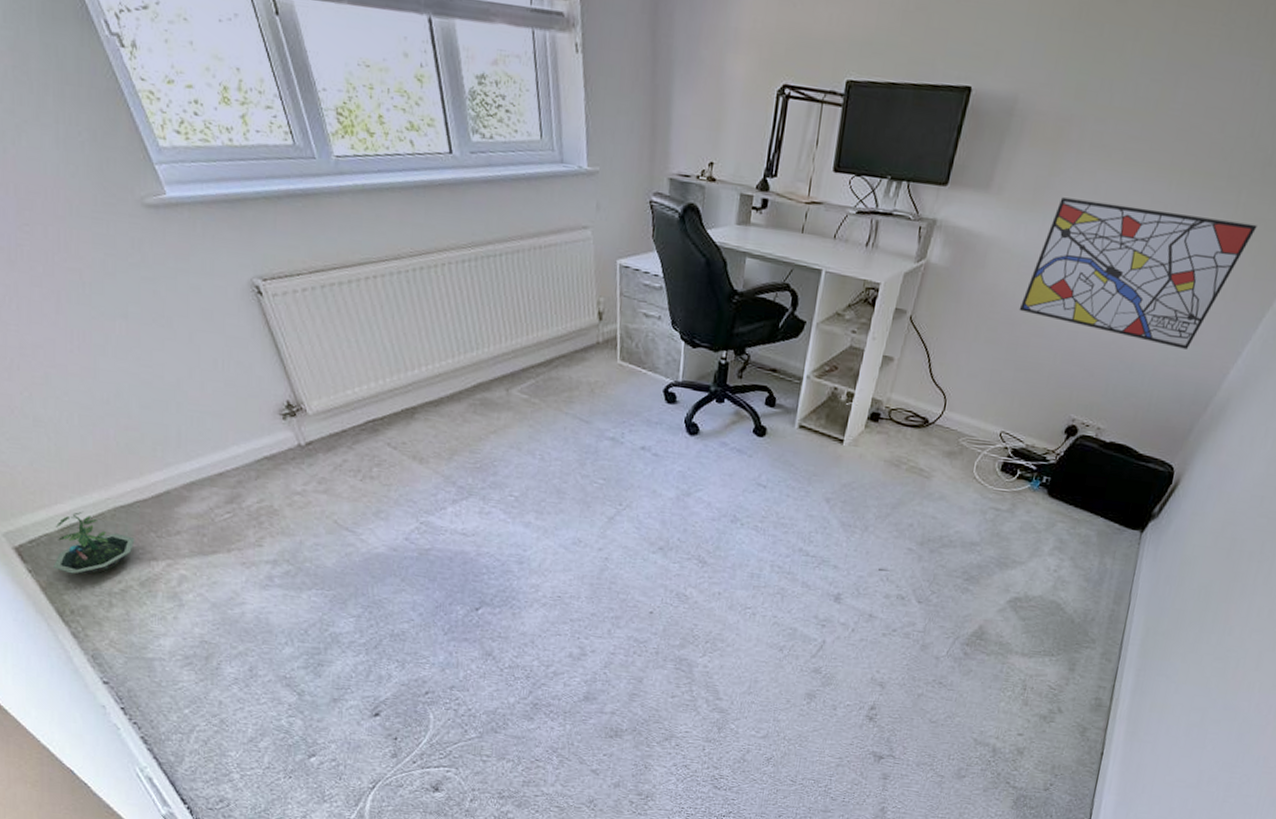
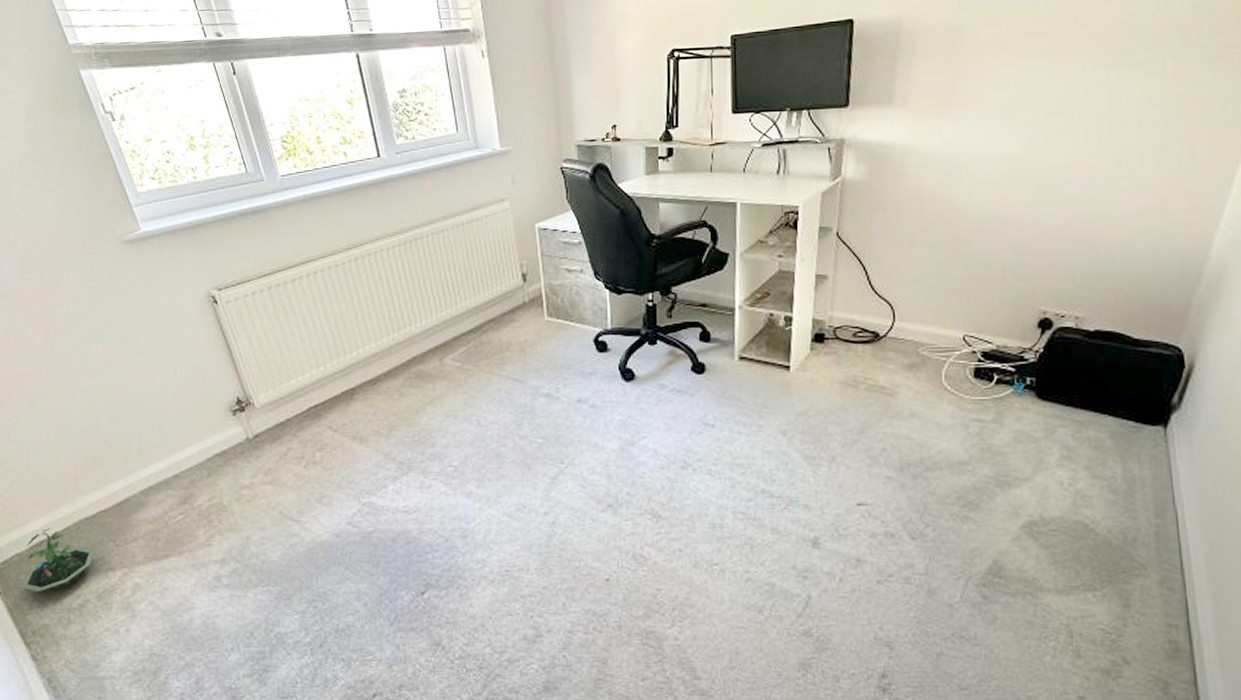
wall art: present [1019,197,1257,349] -> none [952,88,1195,222]

